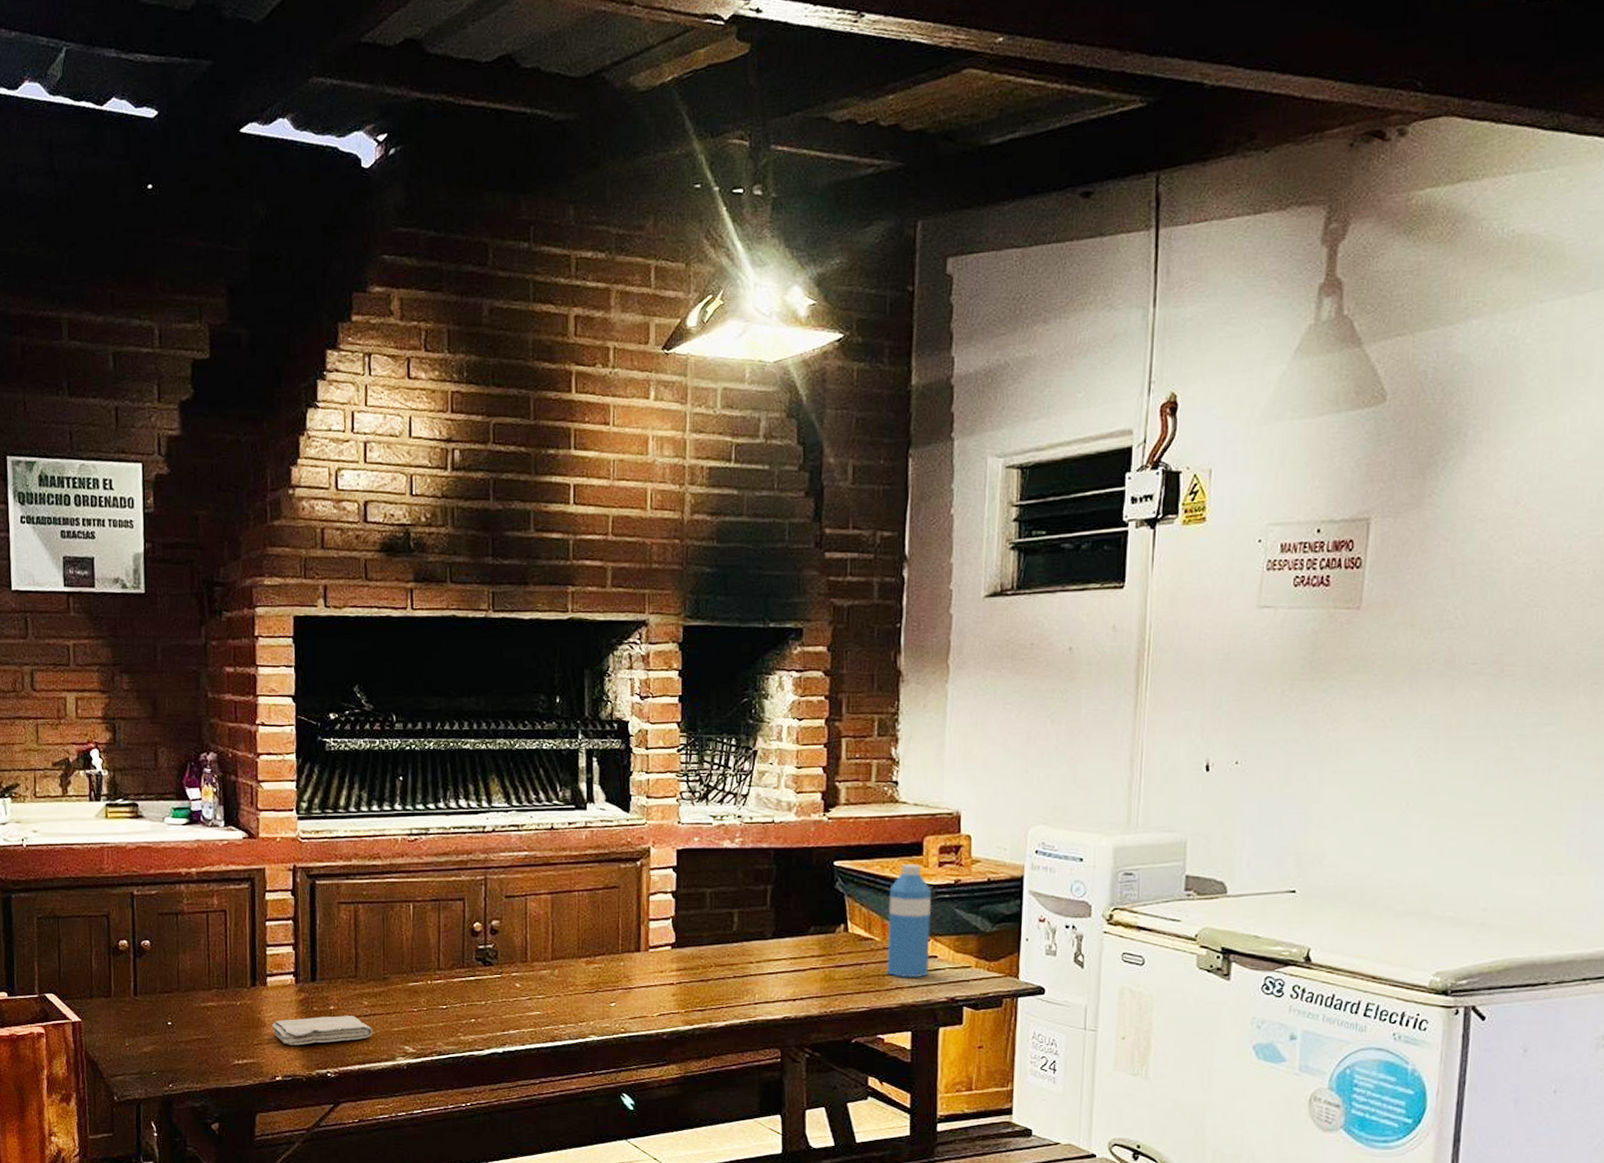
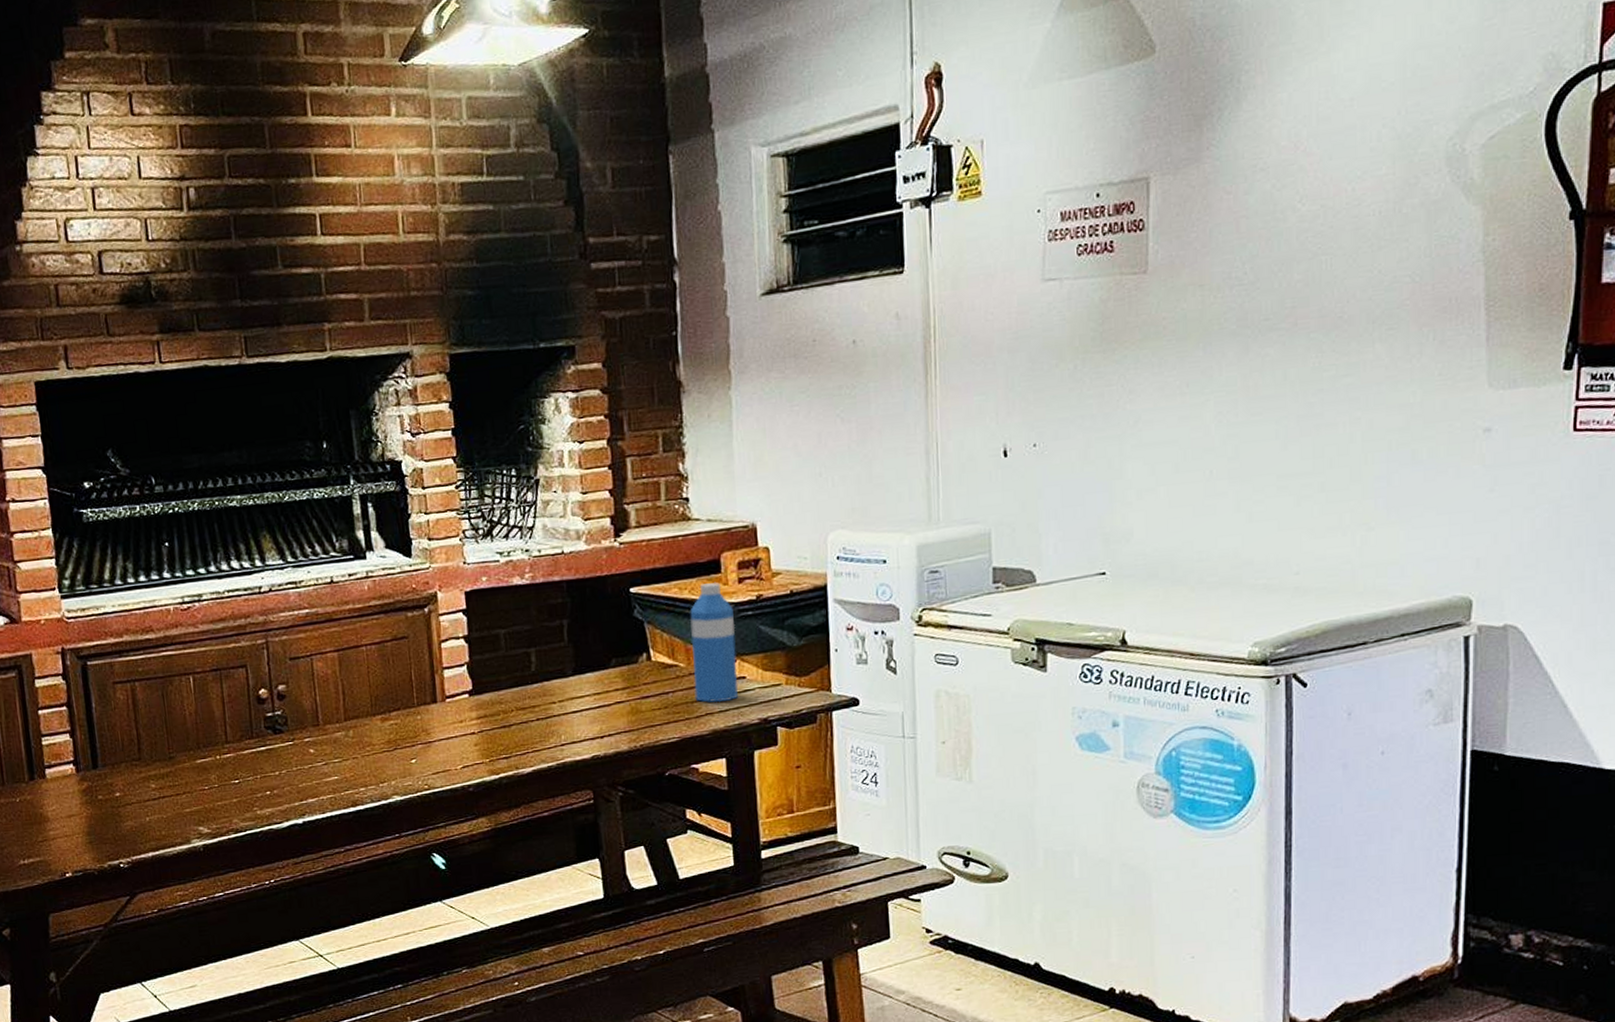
washcloth: present [271,1016,373,1046] -> none [55,801,164,839]

